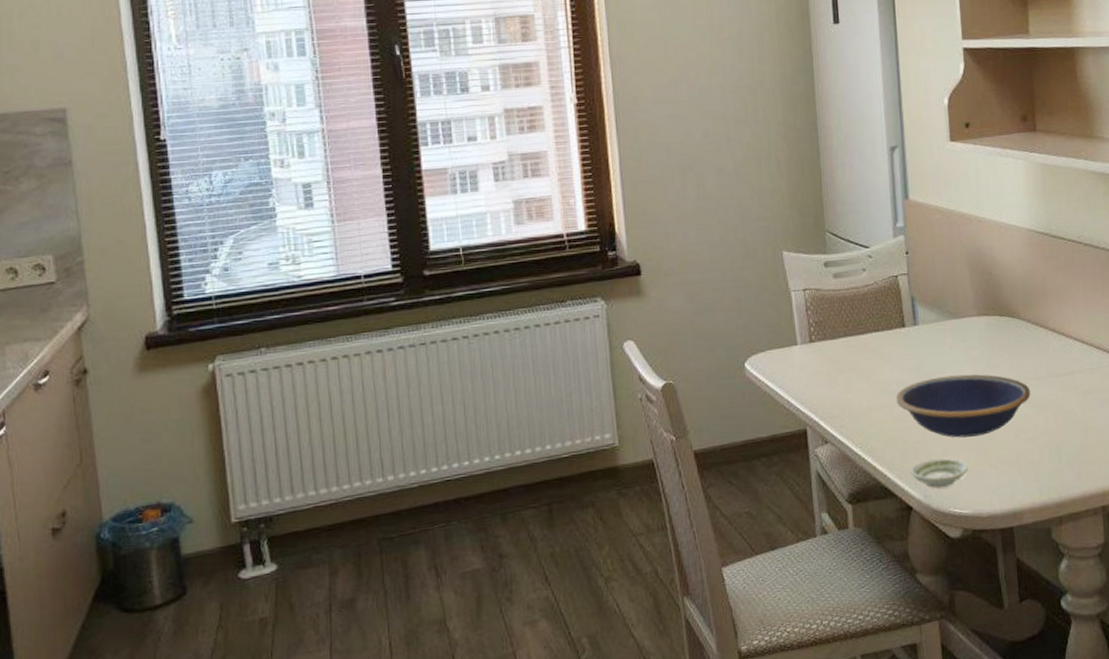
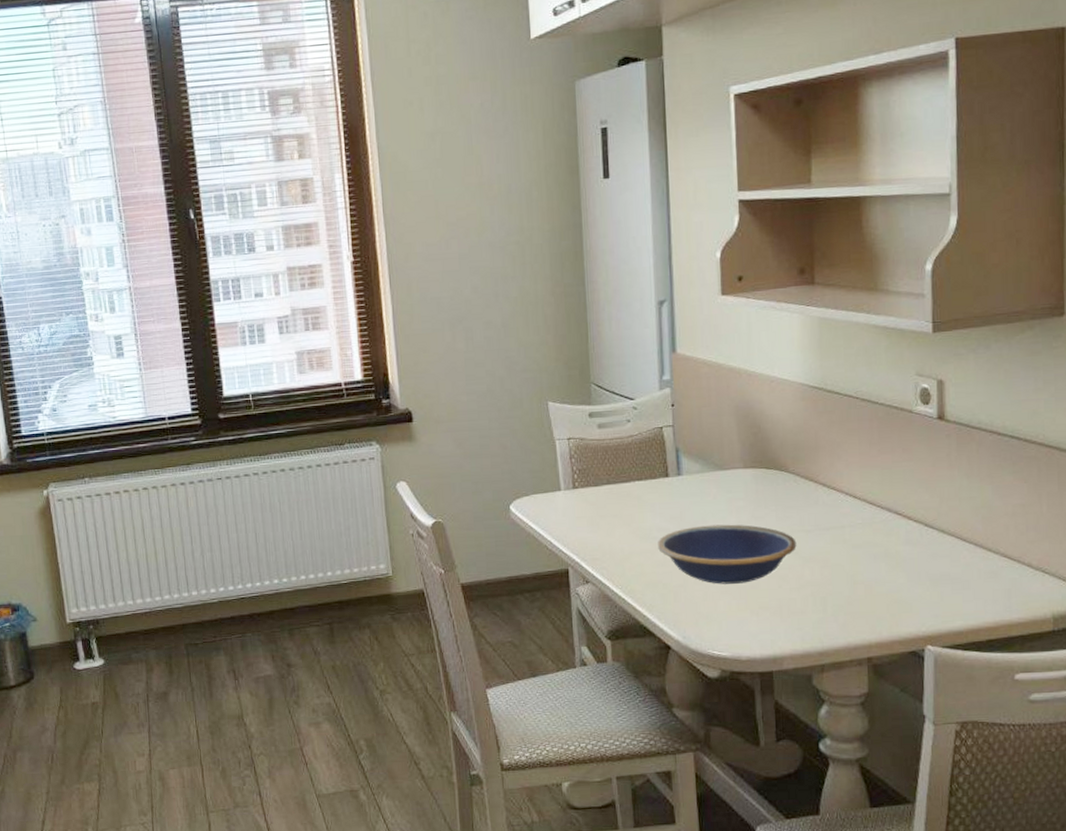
saucer: present [910,458,968,488] -> none [669,603,728,630]

